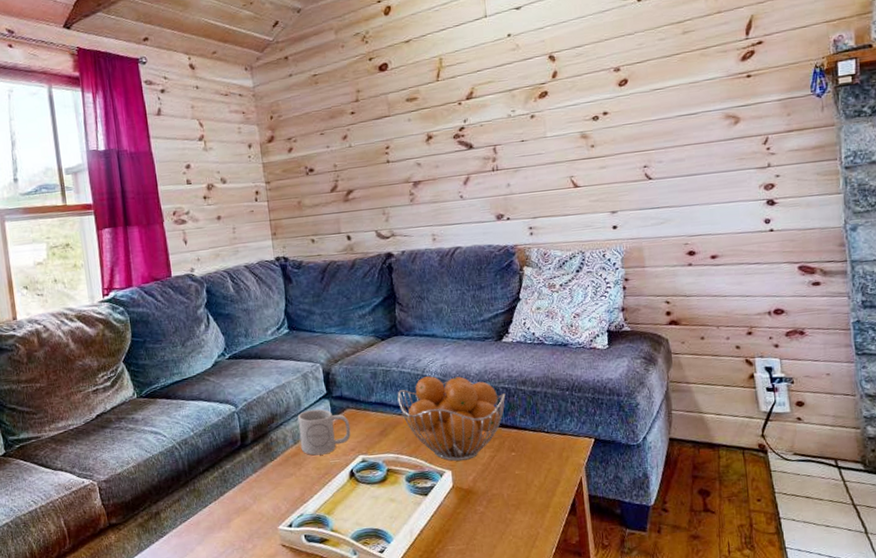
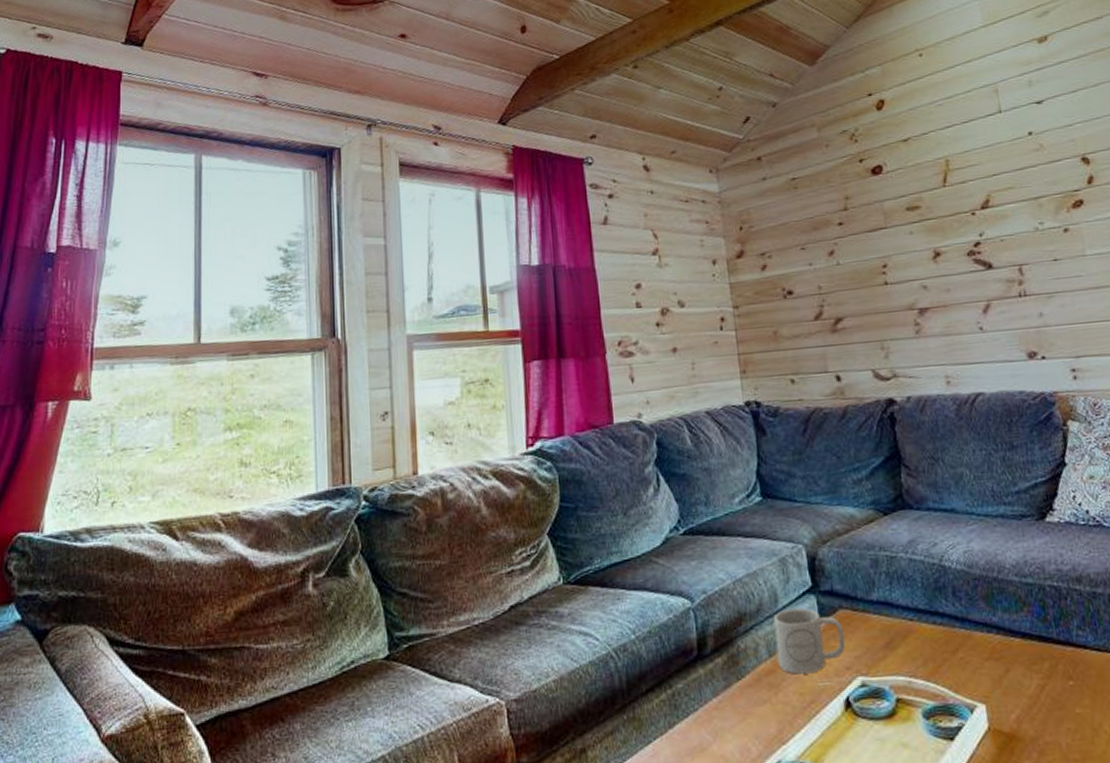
fruit basket: present [397,376,506,461] -> none [906,566,1055,690]

